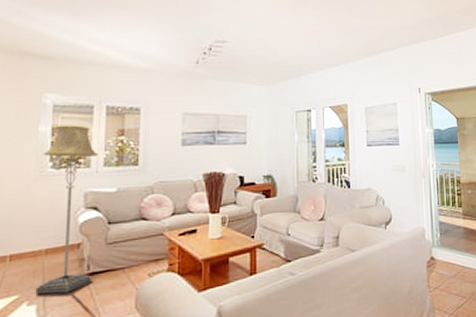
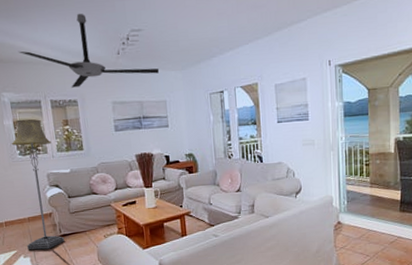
ceiling fan: none [77,18,242,94] -> present [19,13,160,88]

